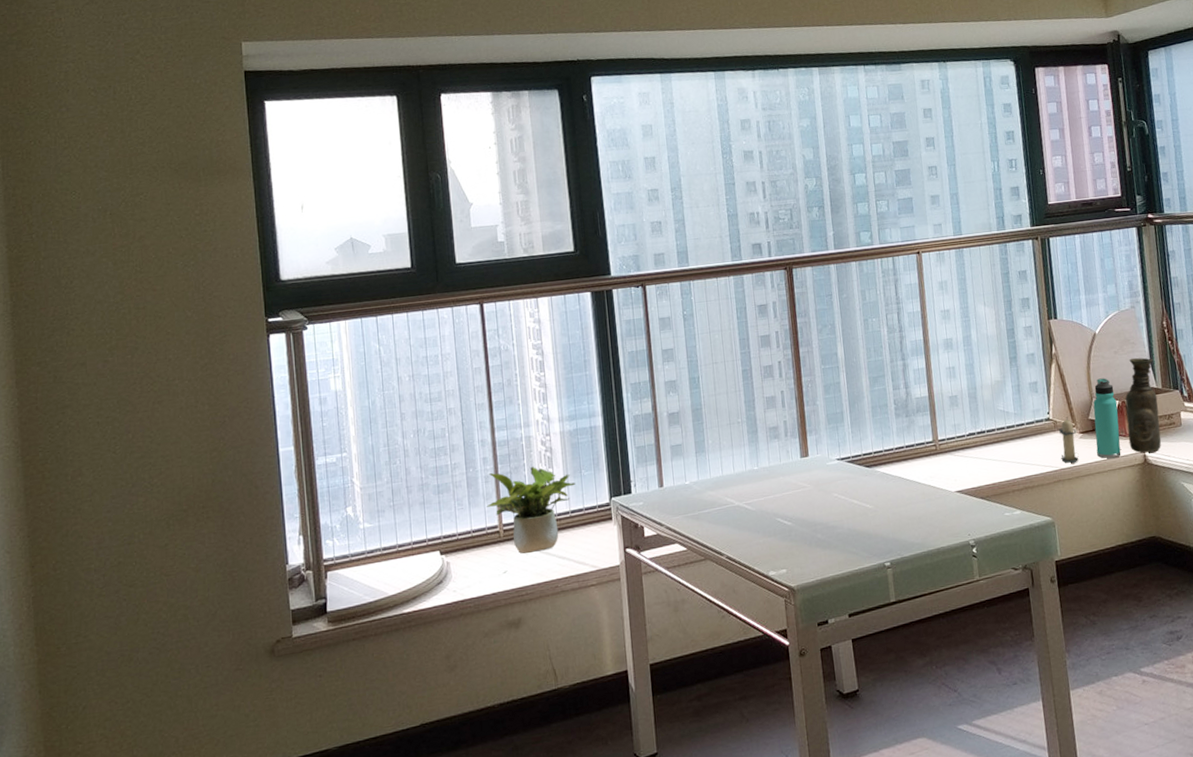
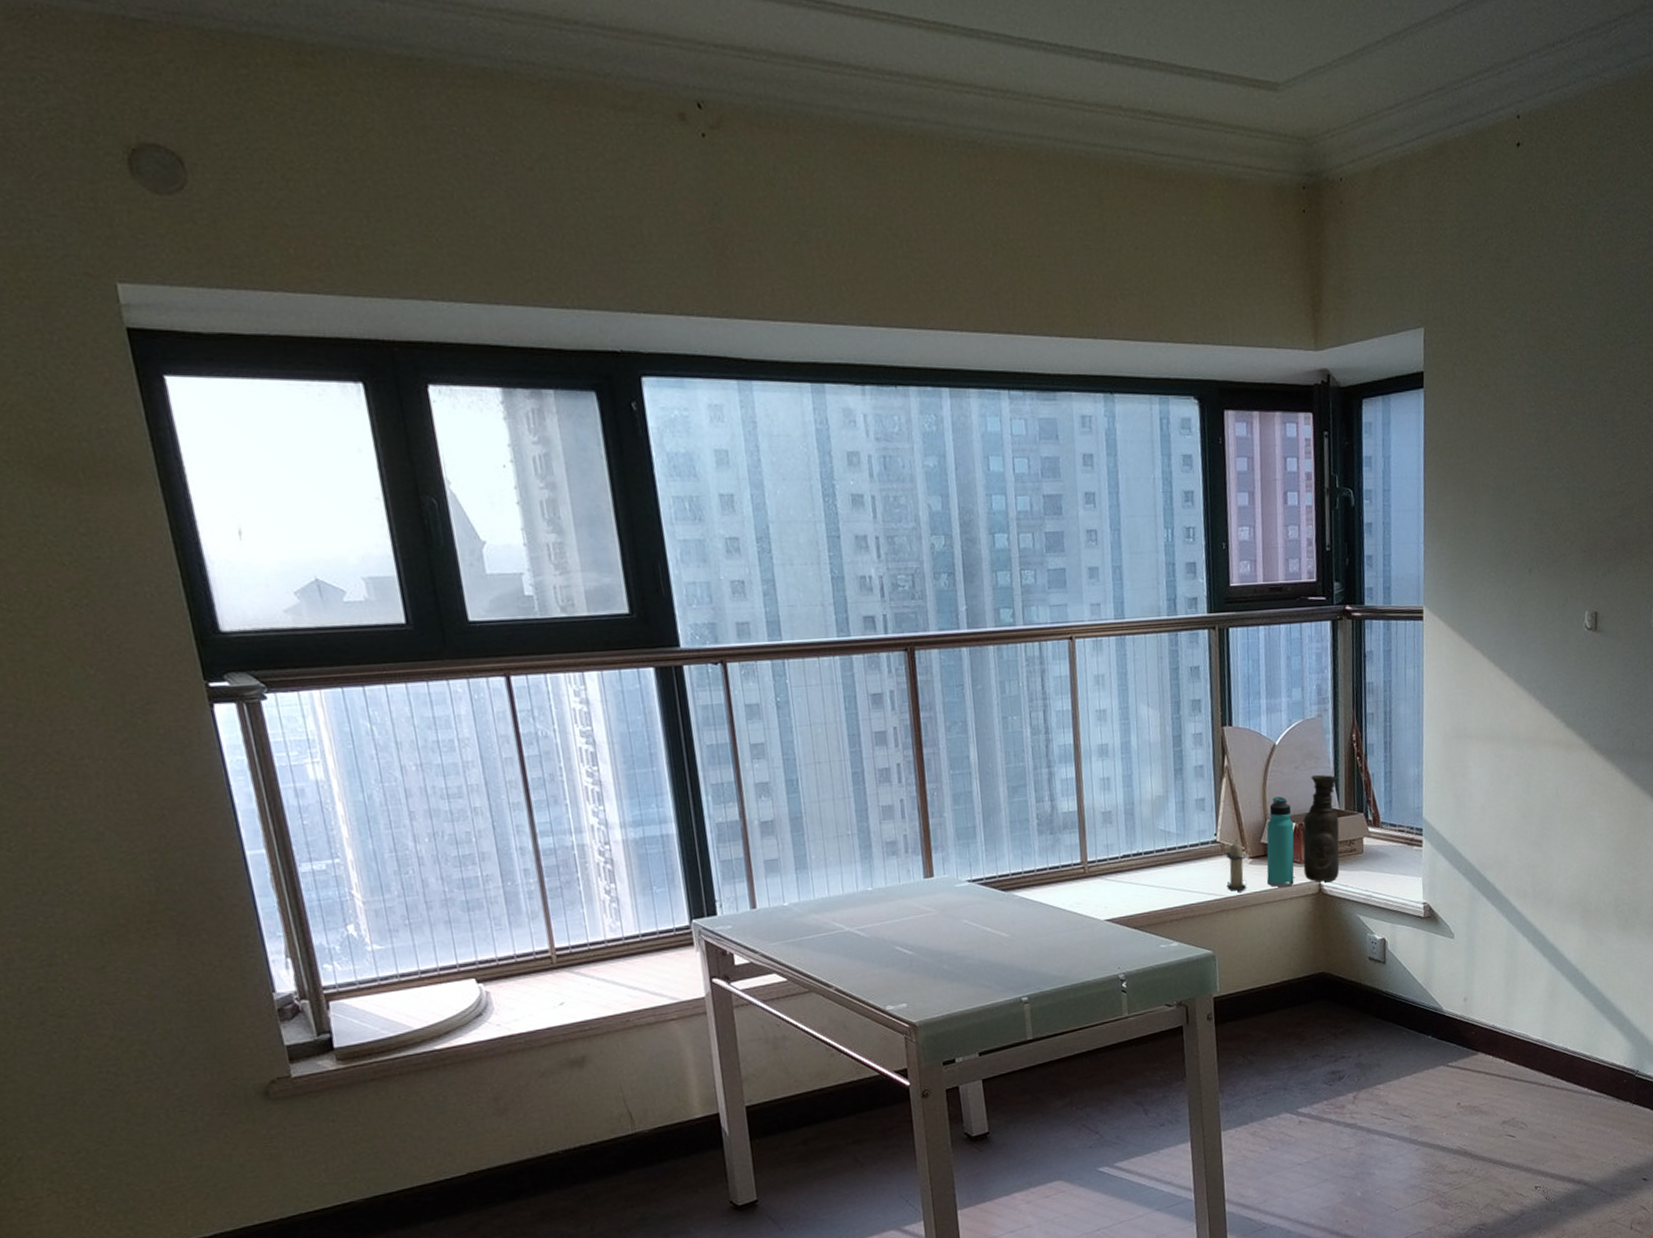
potted plant: present [487,467,575,554] -> none [533,881,645,984]

